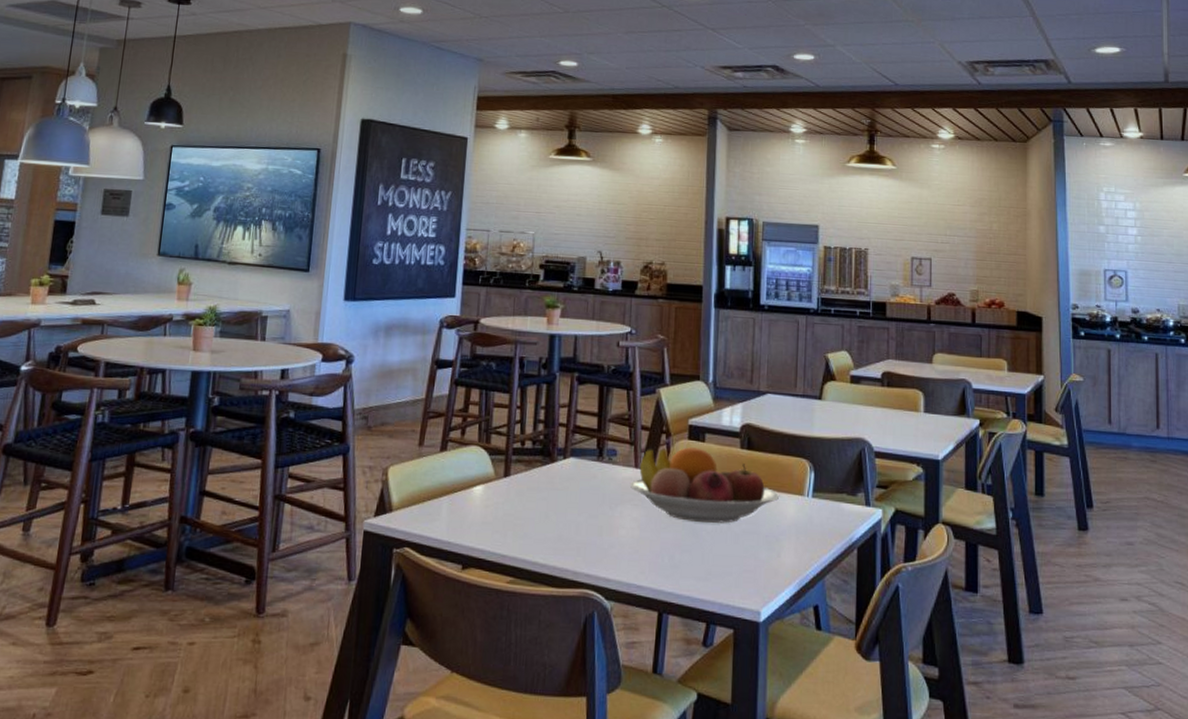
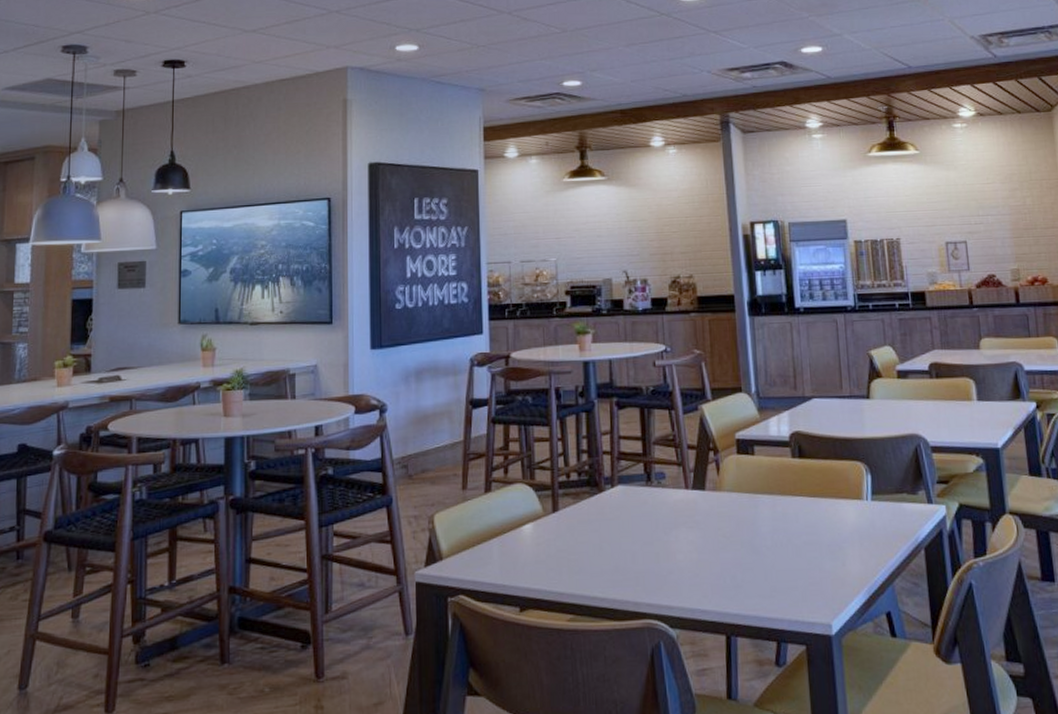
fruit bowl: present [630,447,780,523] -> none [683,462,838,538]

